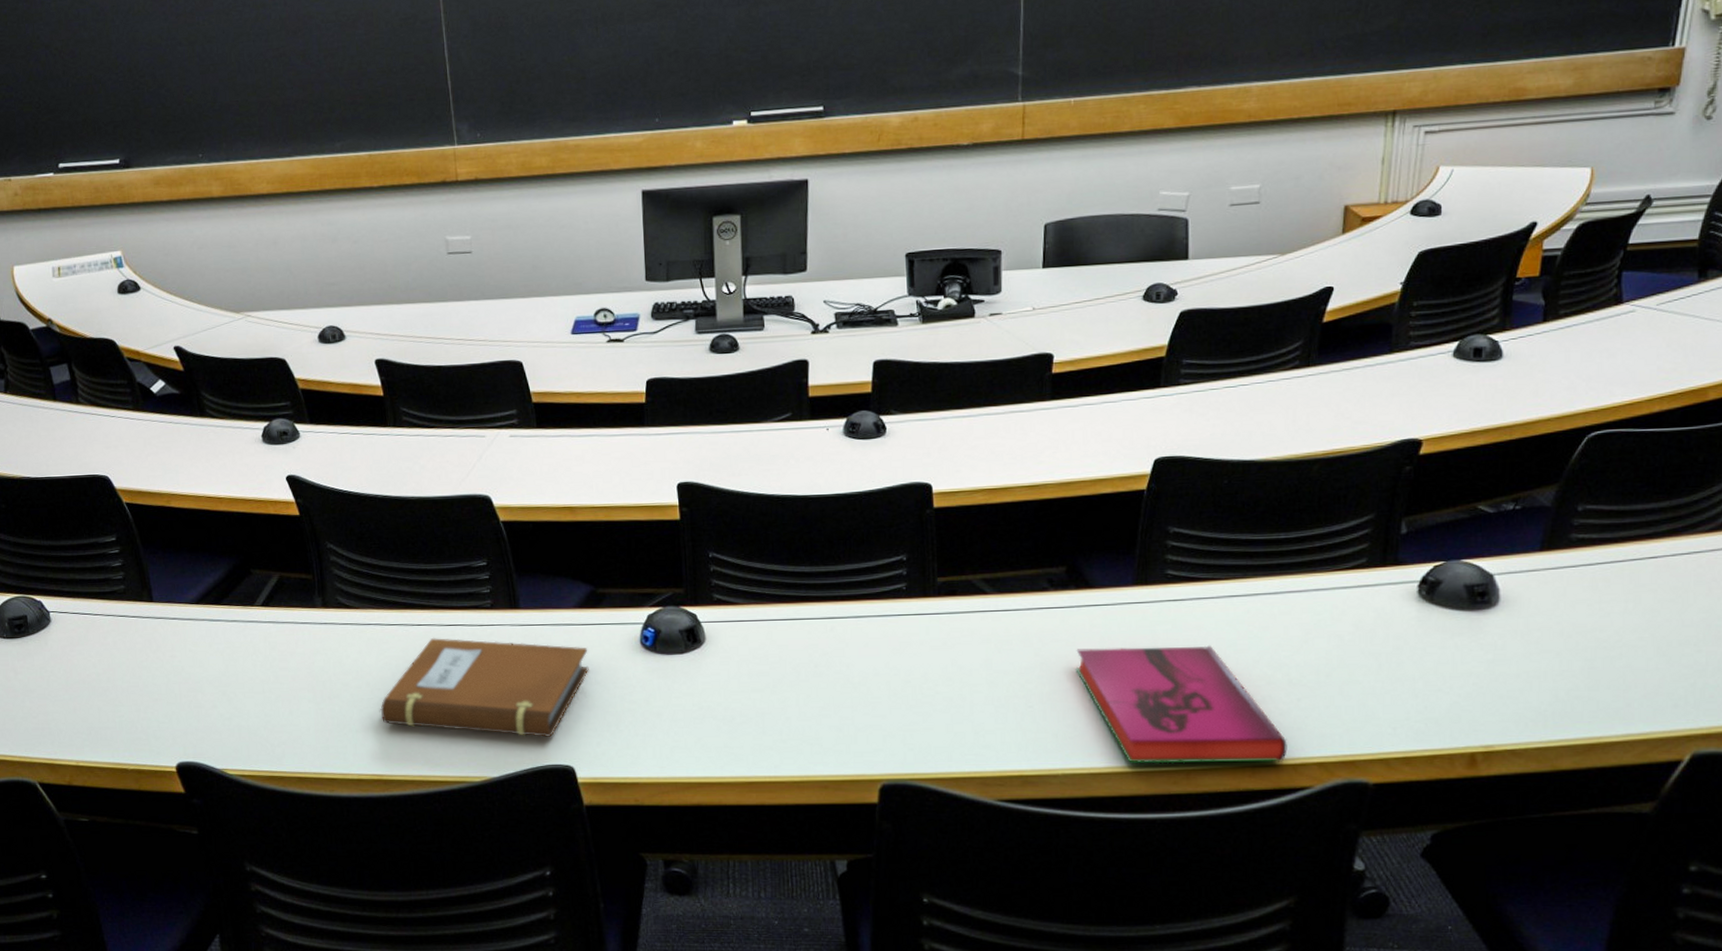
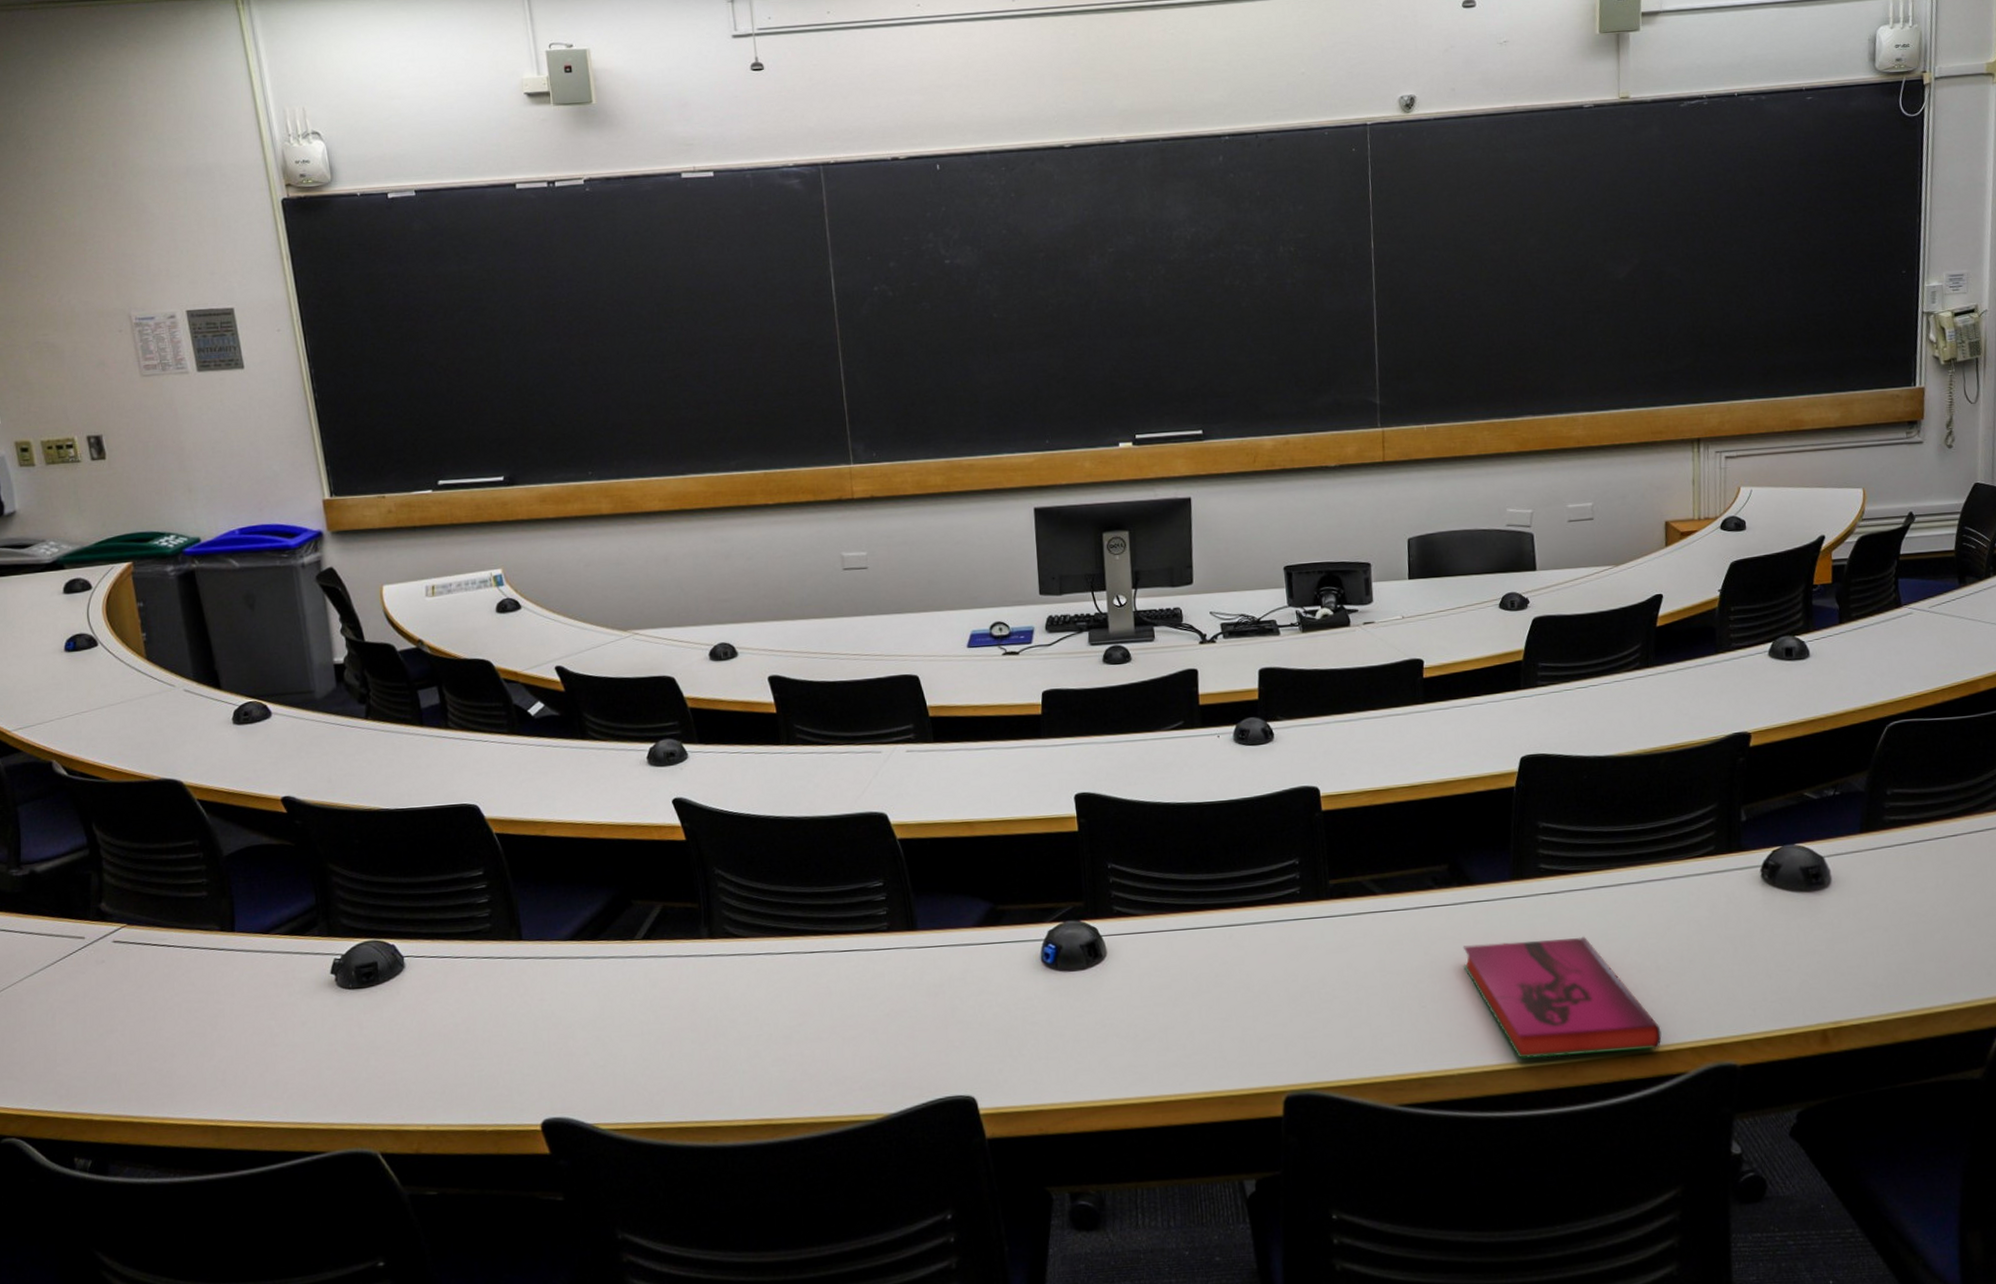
notebook: present [380,637,589,738] -> none [769,964,990,1067]

